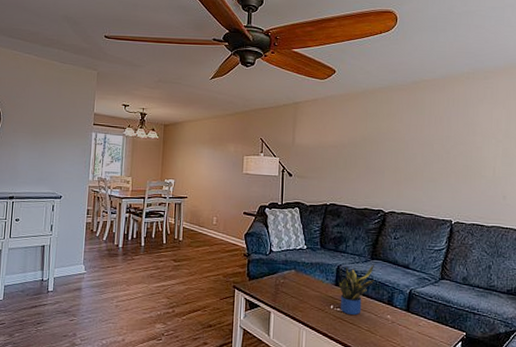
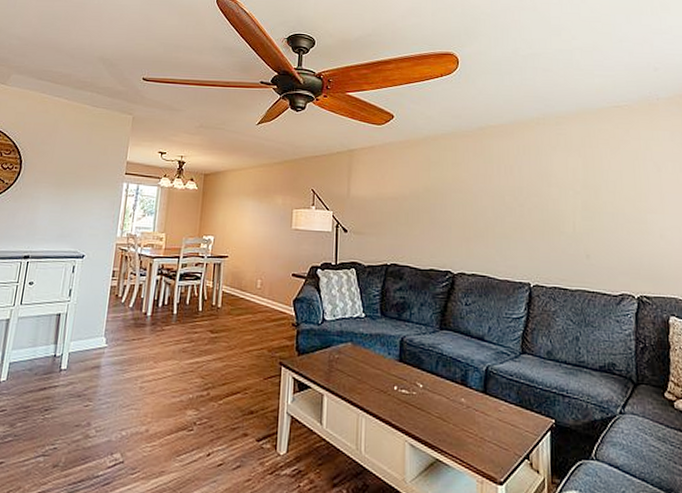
potted plant: present [339,264,374,315] -> none [404,335,444,398]

